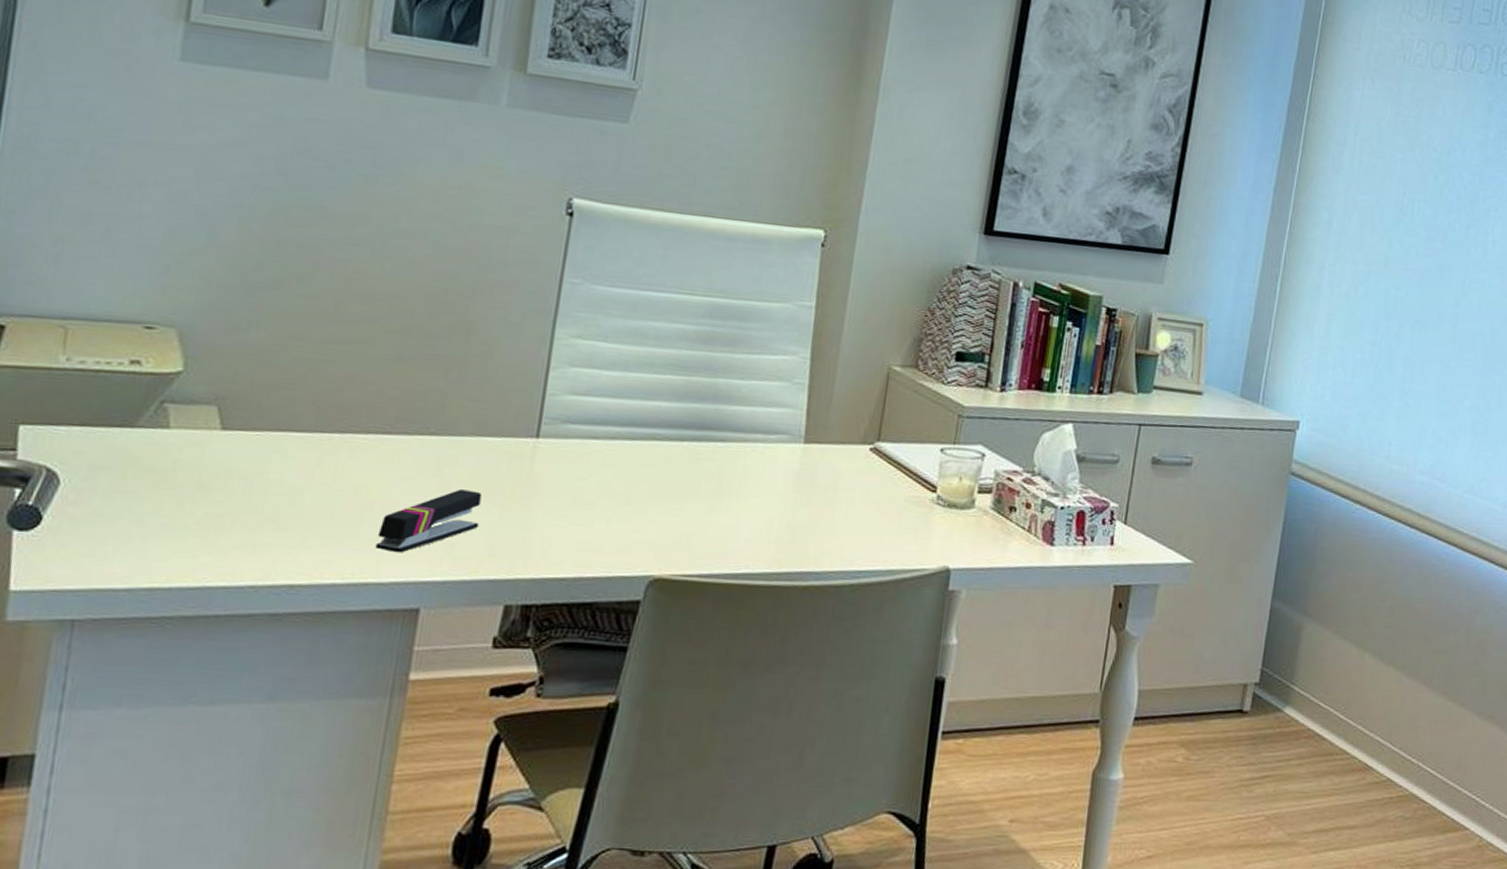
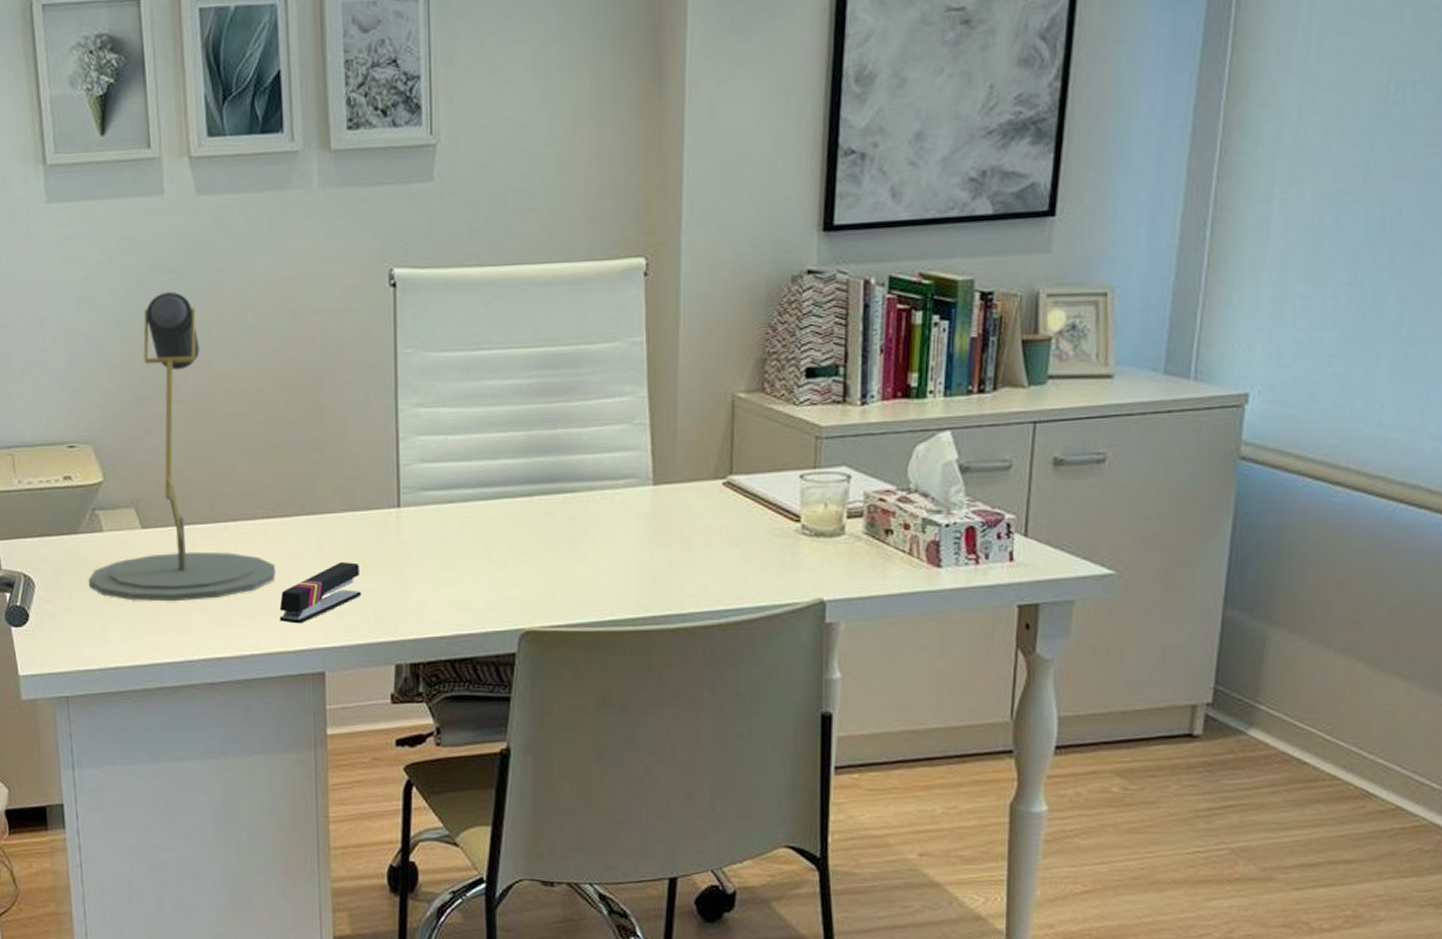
desk lamp: none [135,179,382,517] -> present [88,292,275,602]

